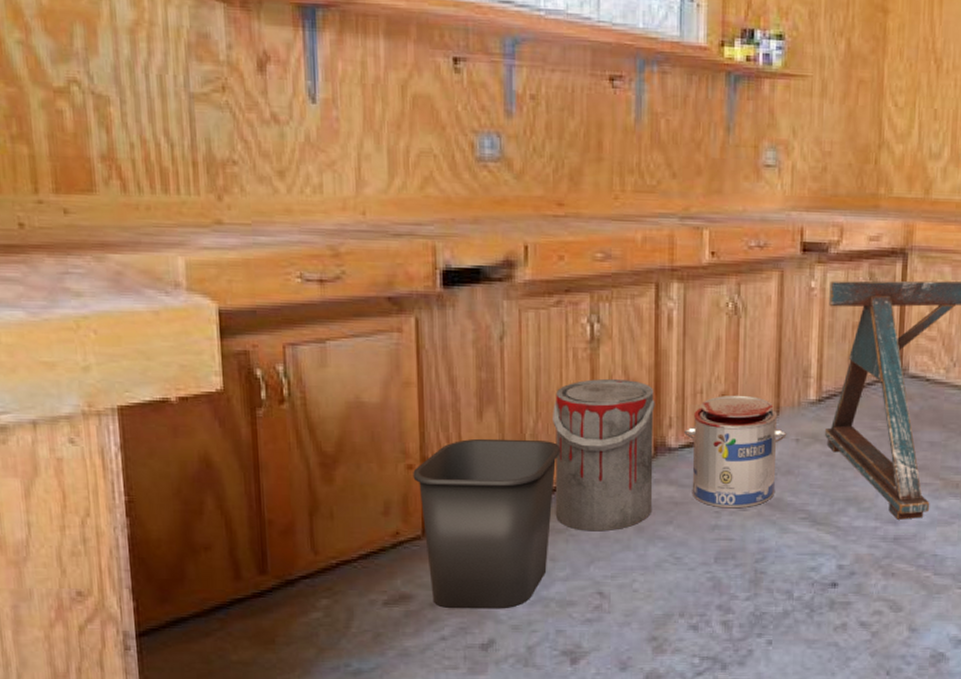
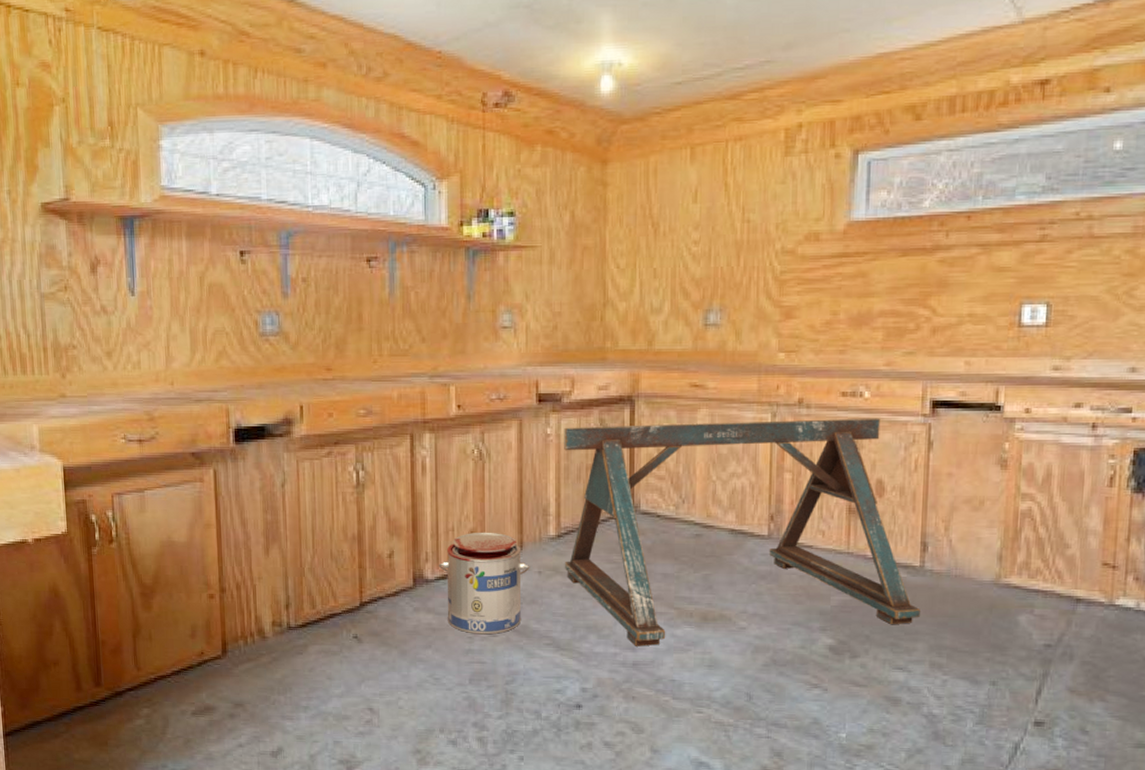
waste bin: present [413,438,560,608] -> none [214,572,334,720]
paint can: present [553,378,655,532] -> none [326,518,413,654]

